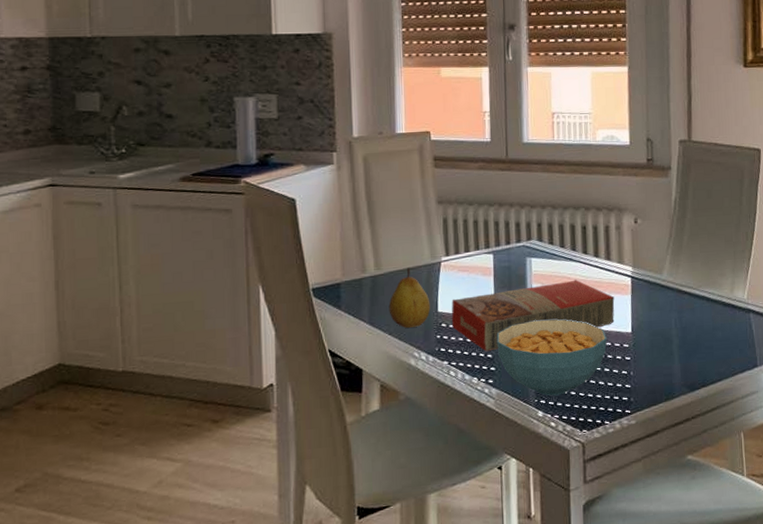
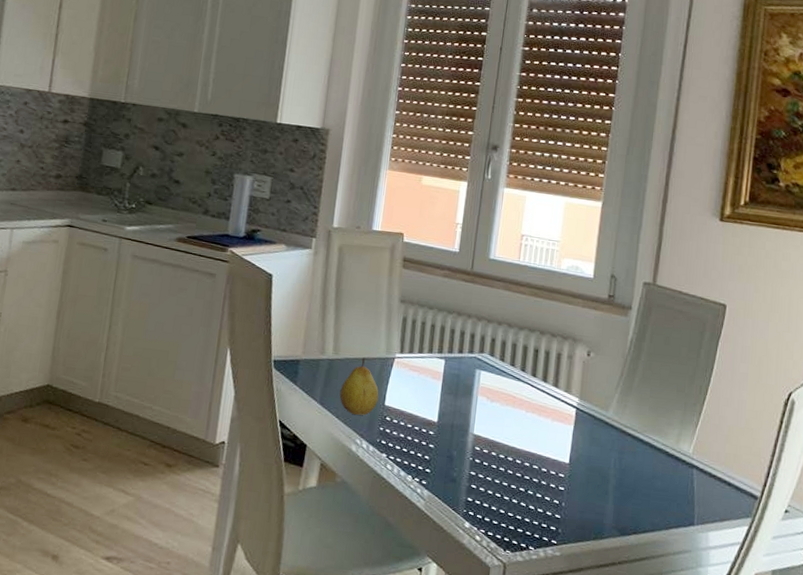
macaroni box: present [451,280,615,352] -> none [395,395,557,453]
cereal bowl: present [496,319,607,396] -> none [435,431,543,511]

